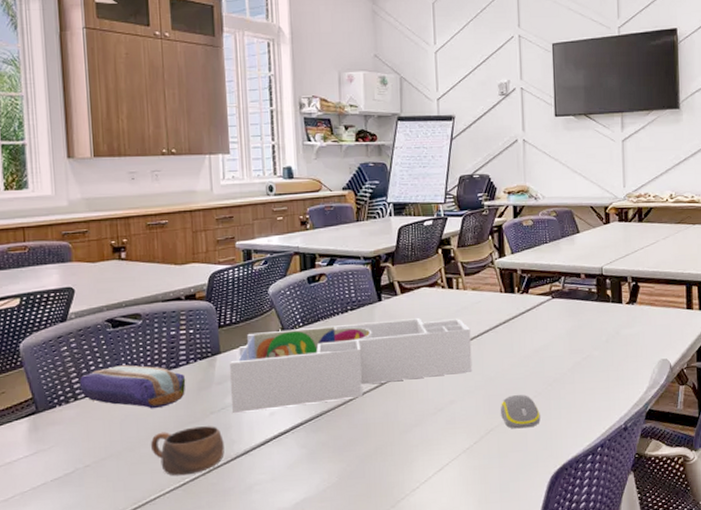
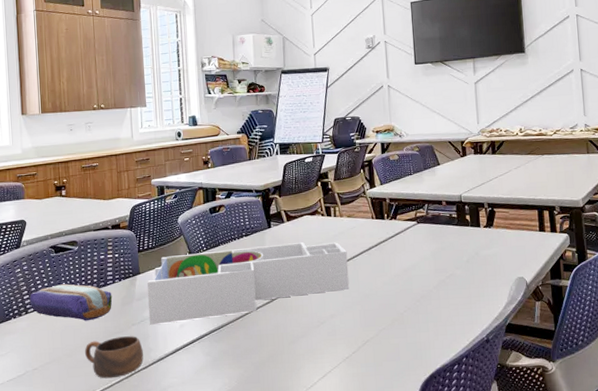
computer mouse: present [501,395,540,429] -> none [375,310,411,340]

